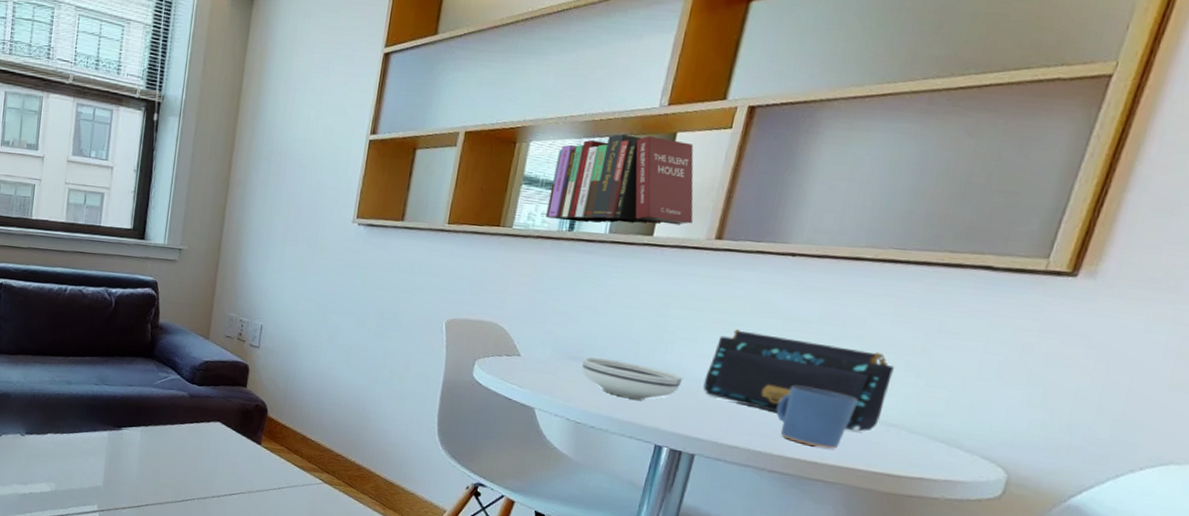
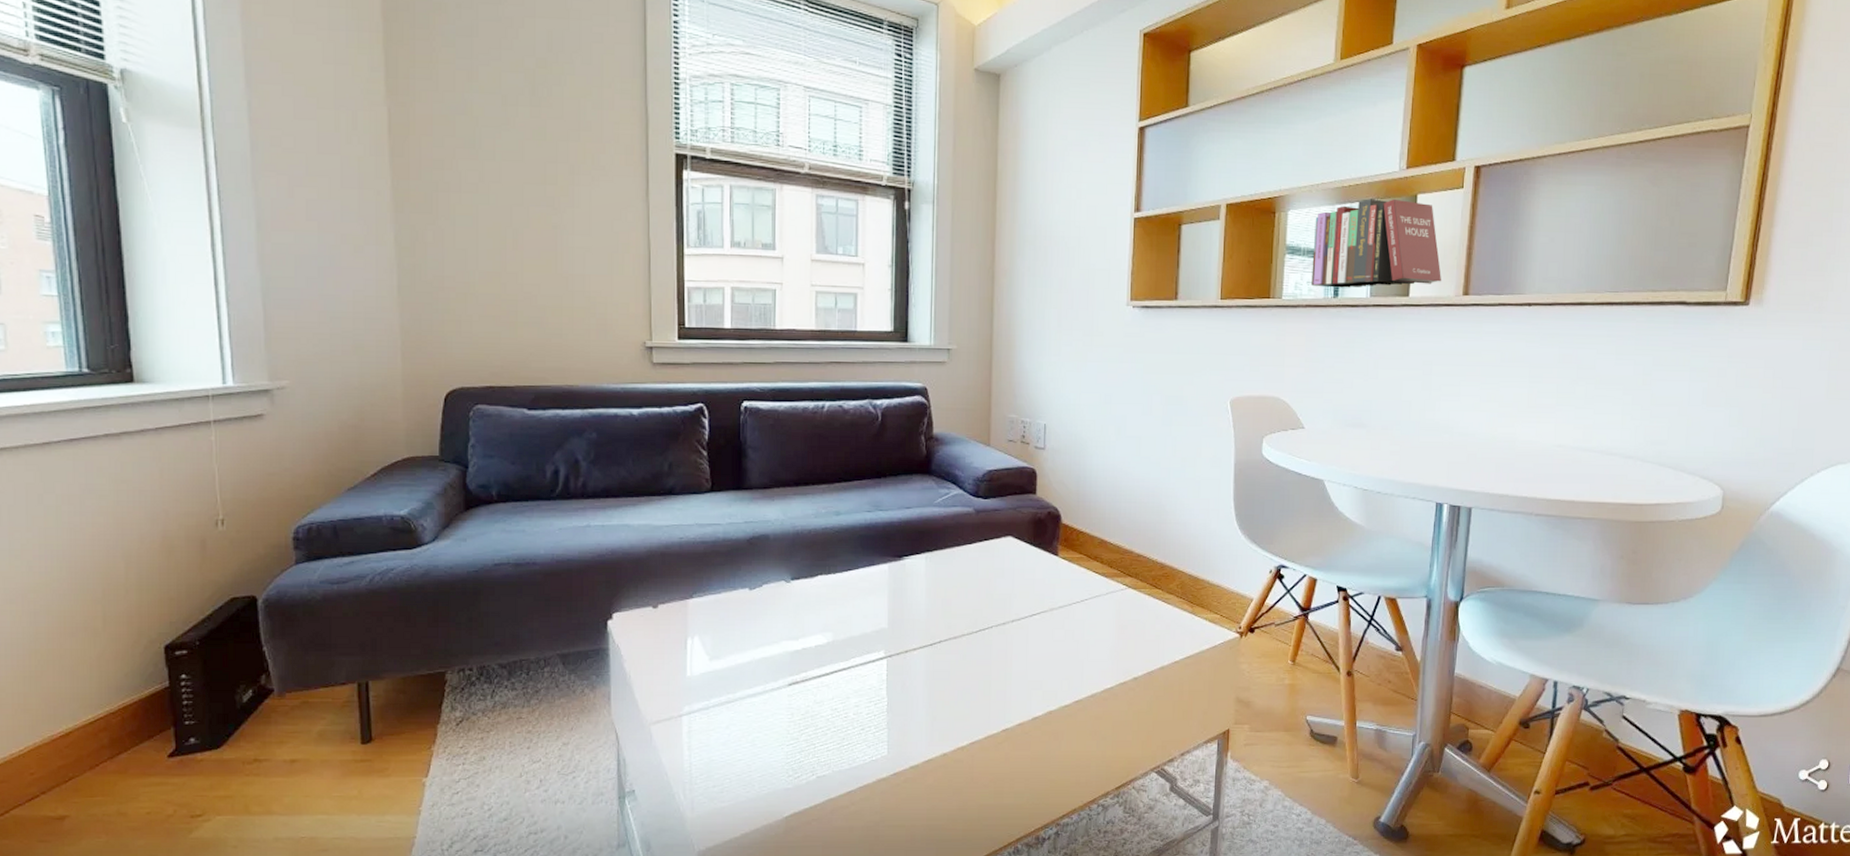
bowl: present [581,357,683,400] -> none [1361,422,1452,460]
handbag: present [702,329,894,432] -> none [1470,381,1623,467]
mug: present [776,386,858,450] -> none [1534,430,1599,486]

